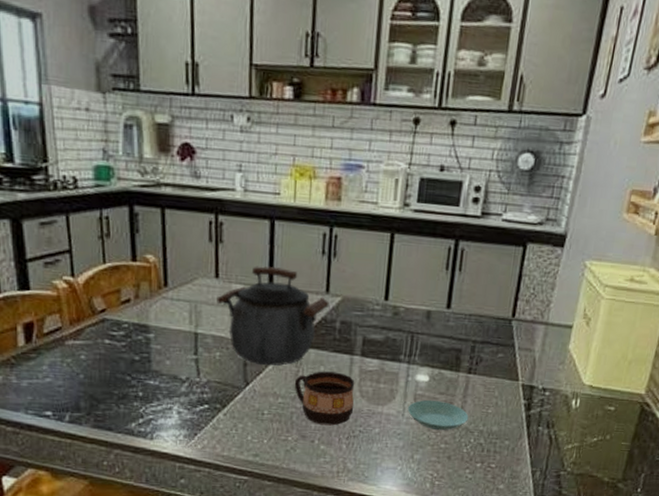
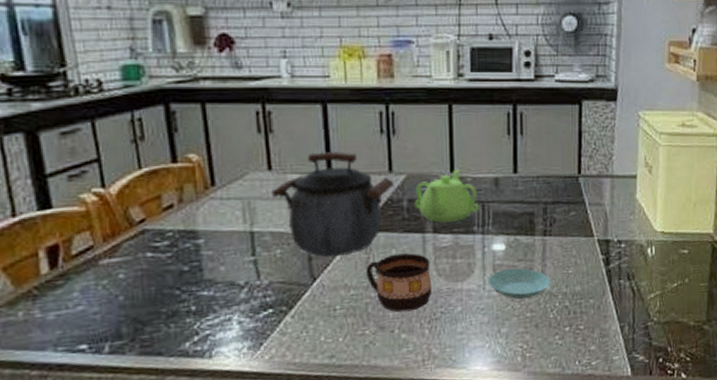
teapot: none [346,298,409,349] -> present [414,169,479,223]

